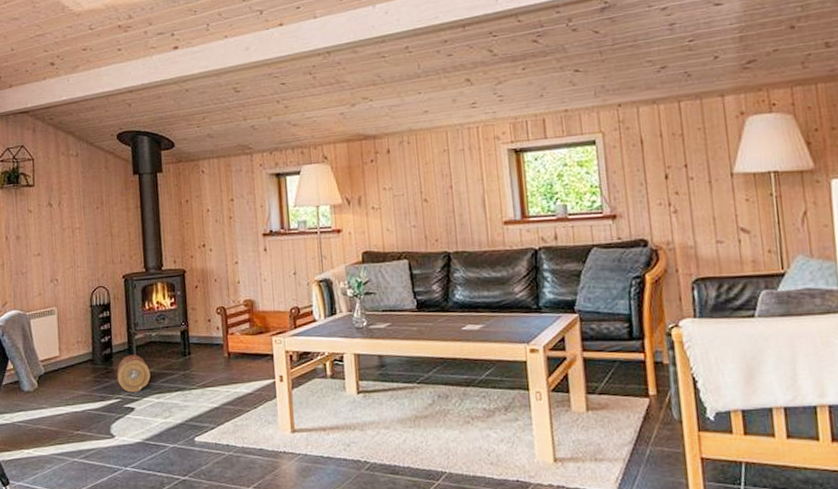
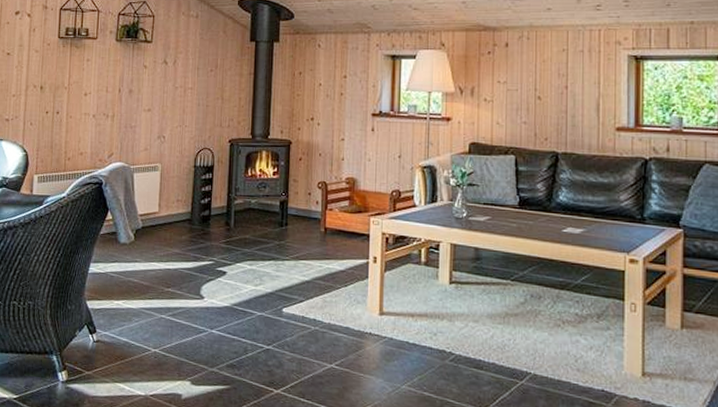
decorative log: present [116,355,151,393] -> none [212,219,246,257]

